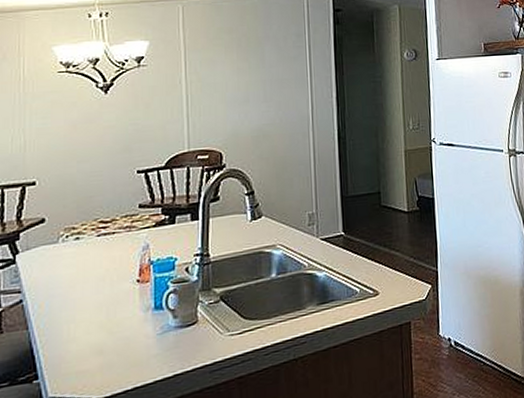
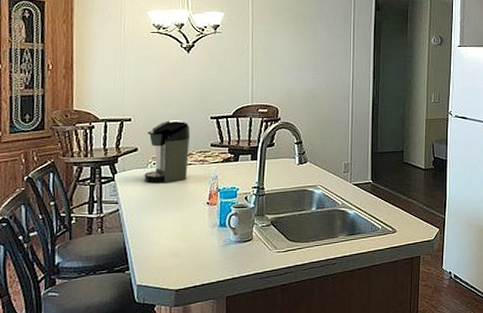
coffee maker: none [54,178,113,262] -> present [144,119,191,183]

